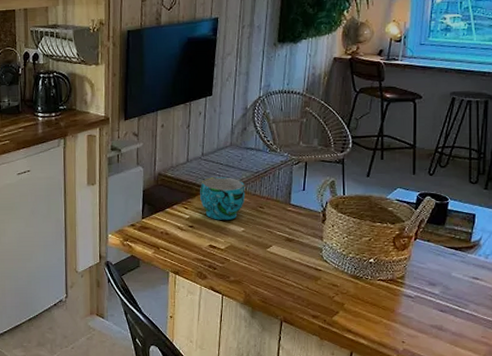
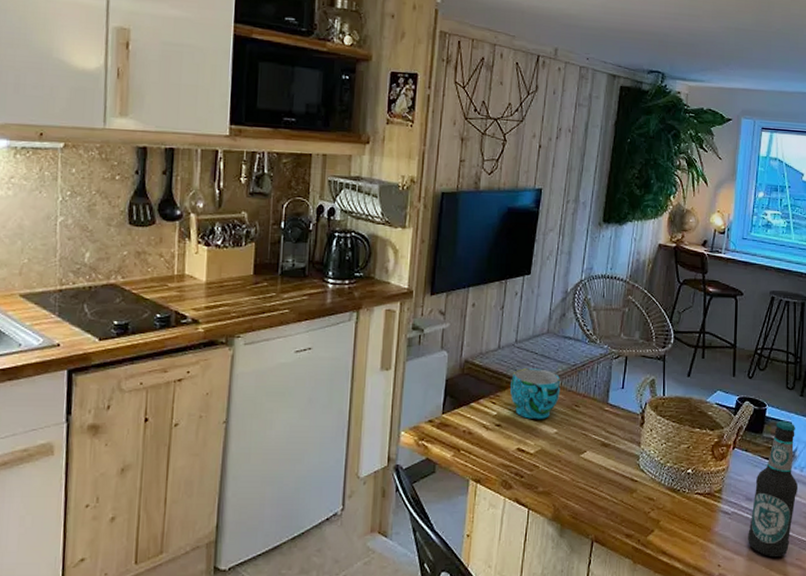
bottle: none [432,213,484,335] -> present [748,421,799,558]

